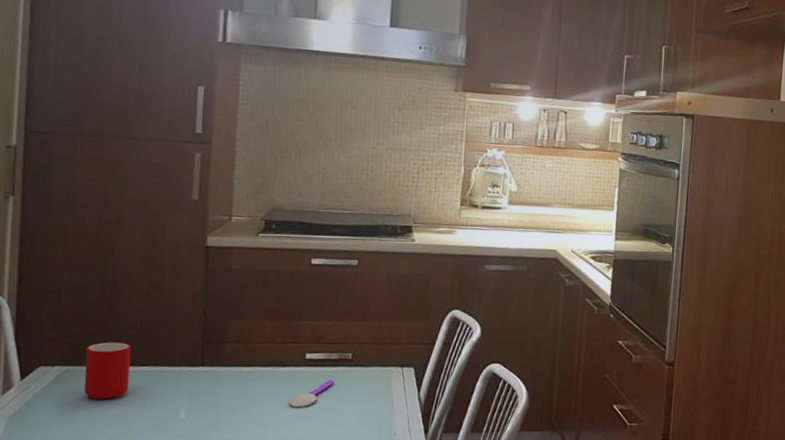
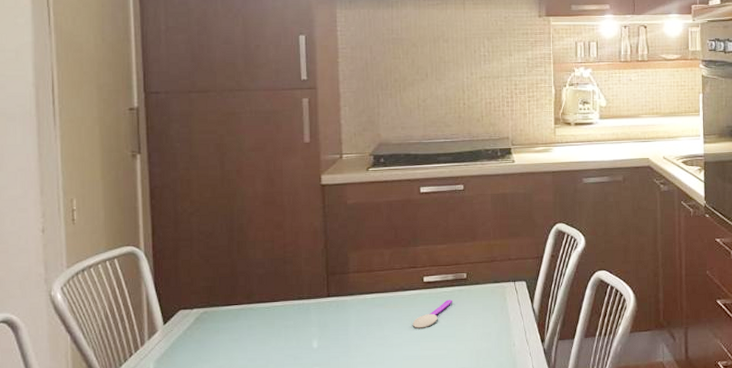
cup: present [84,342,131,400] -> none [220,282,263,336]

